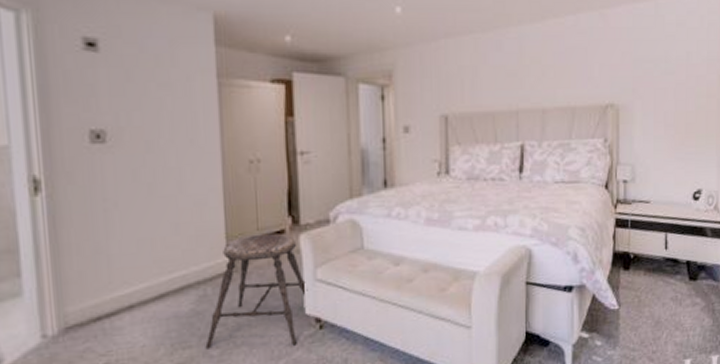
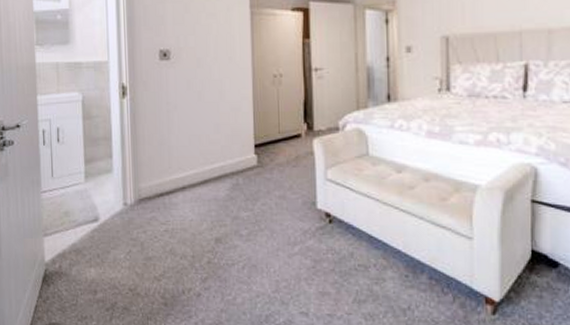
stool: present [205,233,308,349] -> none [237,136,320,235]

